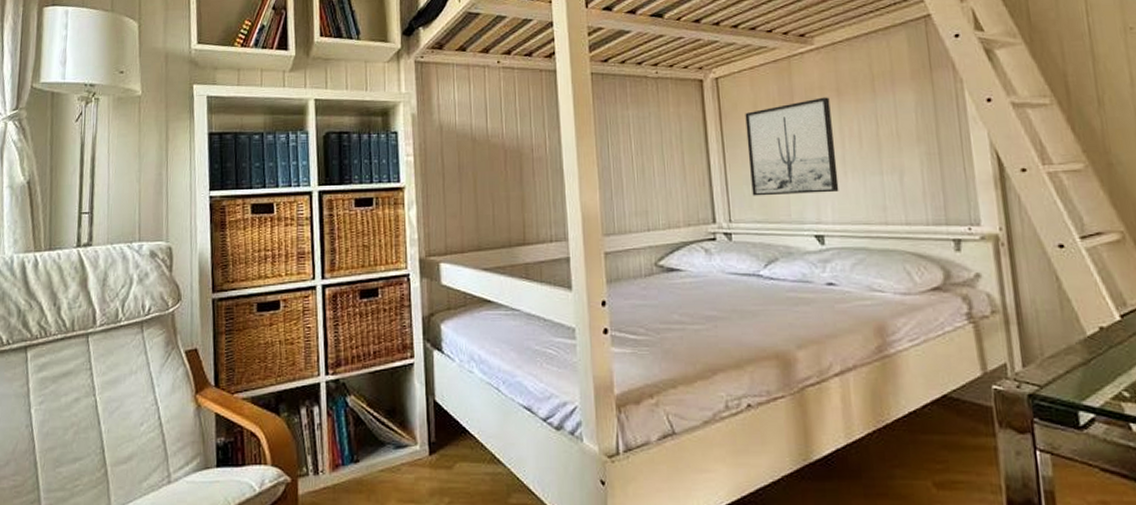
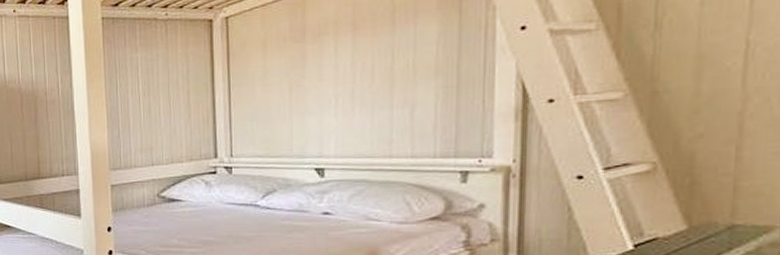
wall art: present [745,97,839,196] -> none [254,32,345,132]

